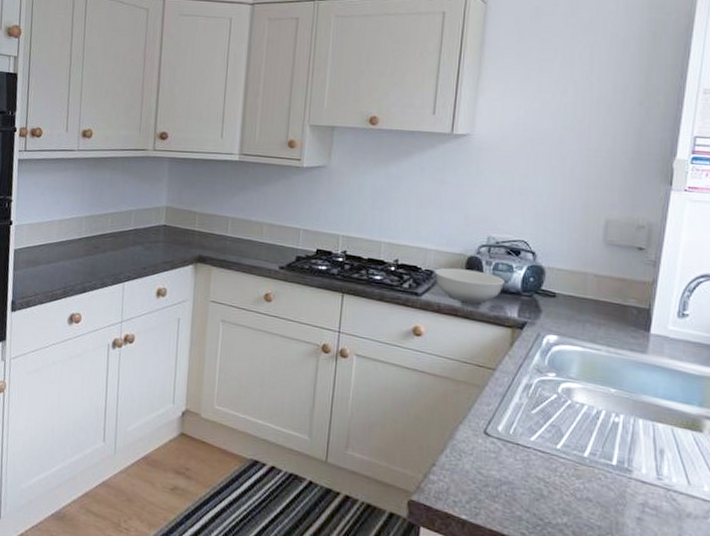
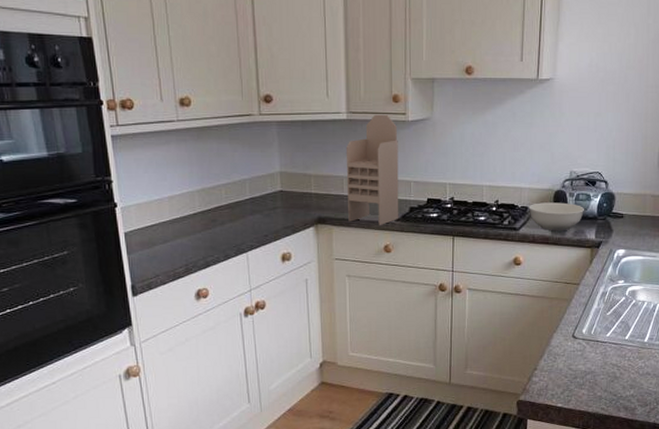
spice rack: none [229,158,290,273] -> present [345,114,399,226]

